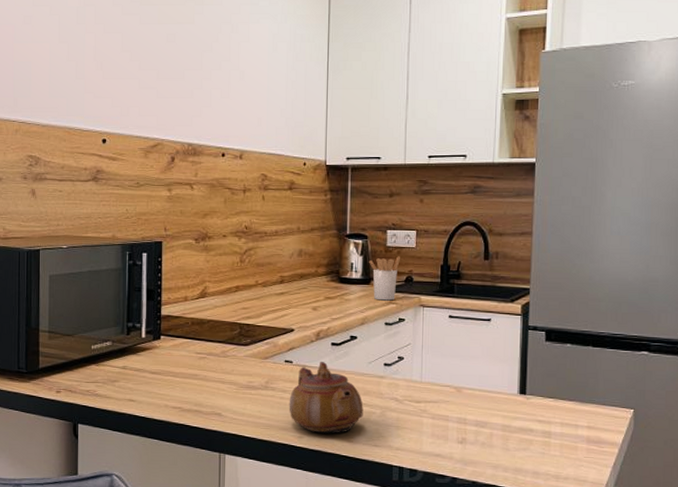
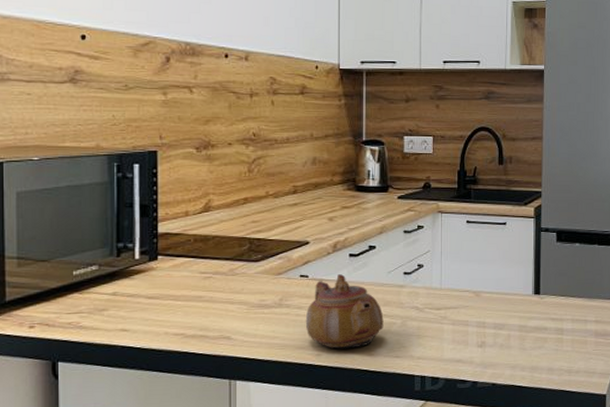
utensil holder: present [369,256,400,301] -> none [386,163,417,208]

